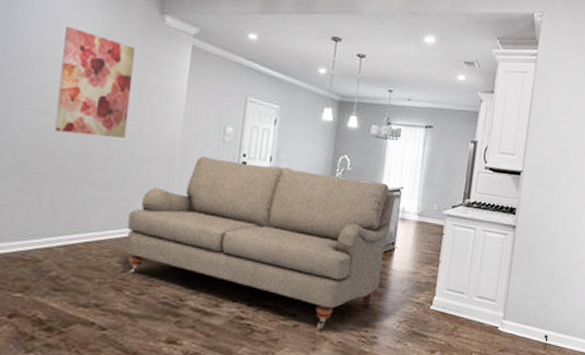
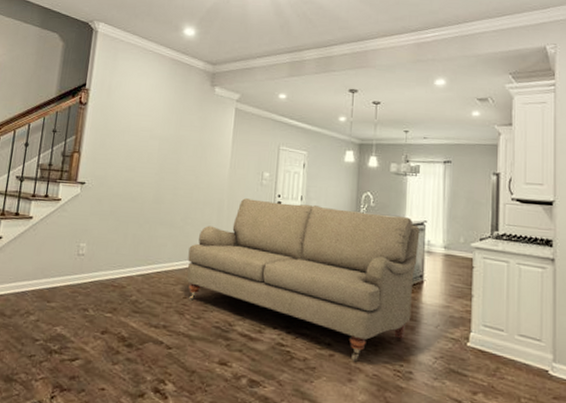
wall art: present [54,27,135,138] -> none [136,103,193,186]

